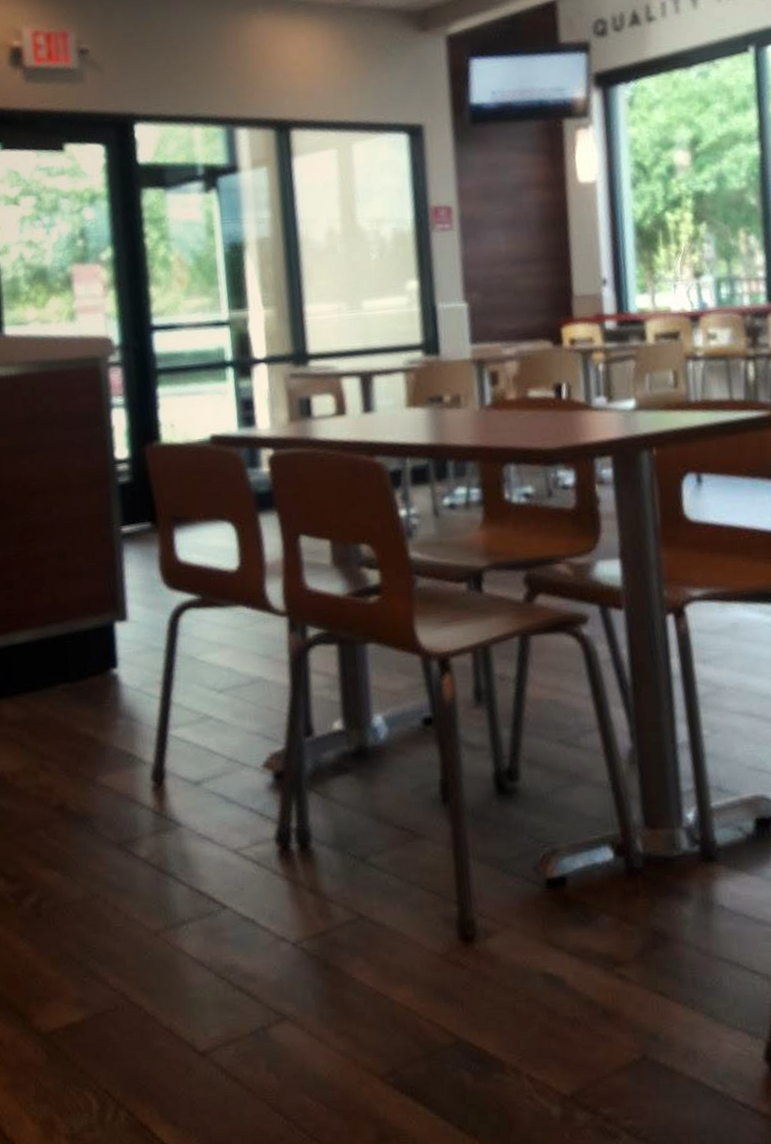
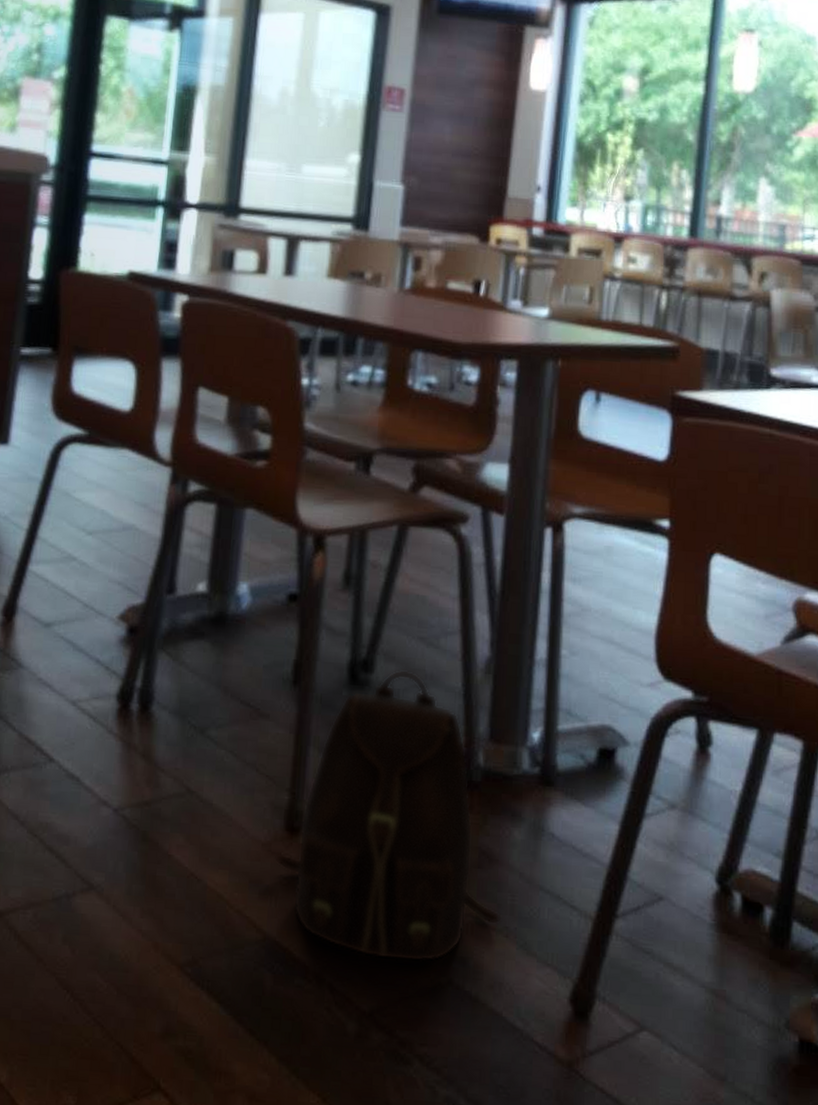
backpack: none [454,772,686,1046] -> present [275,669,503,963]

